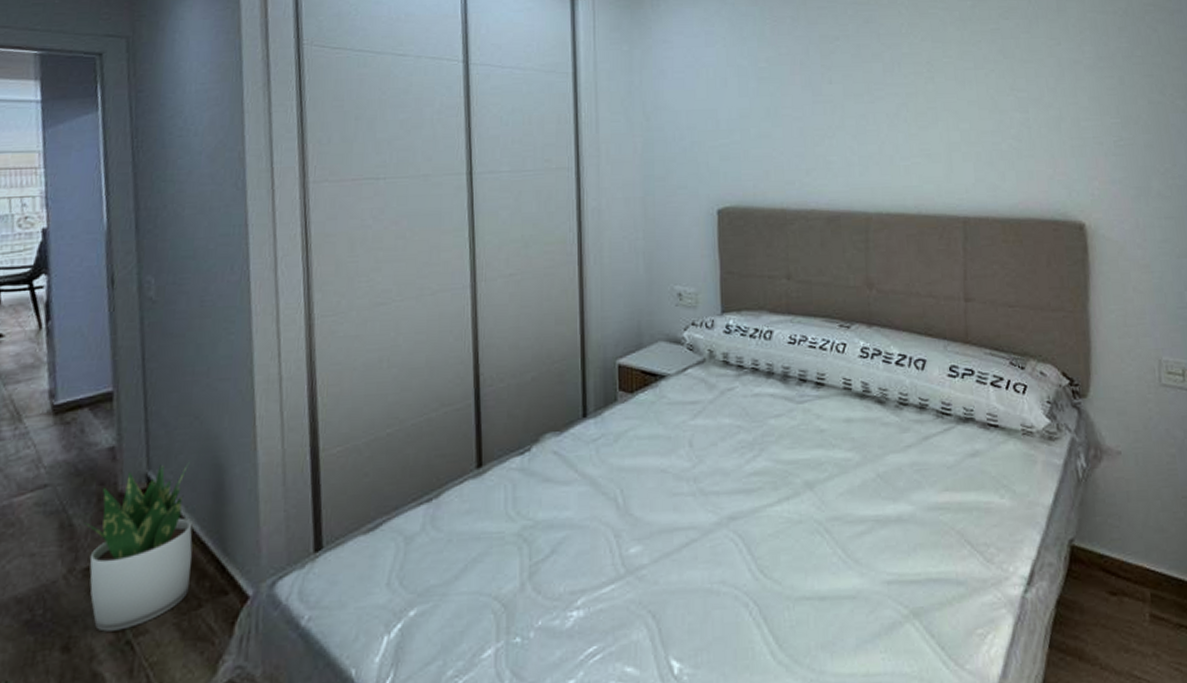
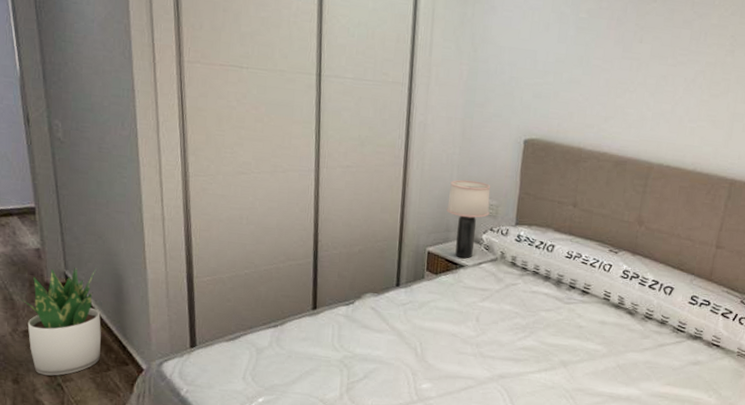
table lamp: none [636,267,688,367] -> present [447,179,491,259]

